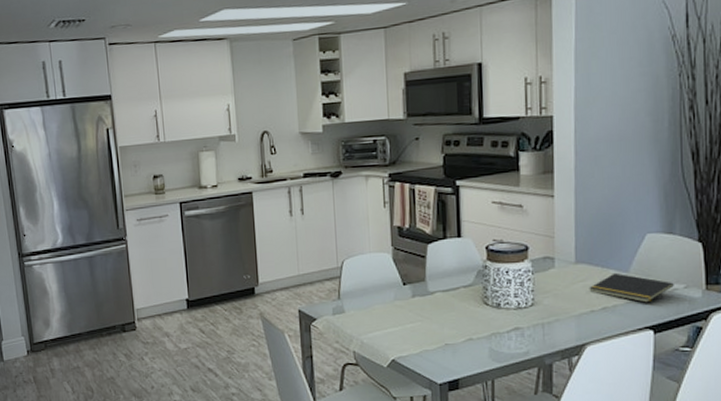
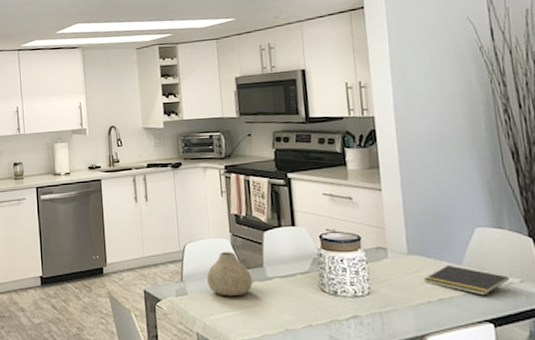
vase: none [366,267,414,313] -> present [207,252,253,296]

